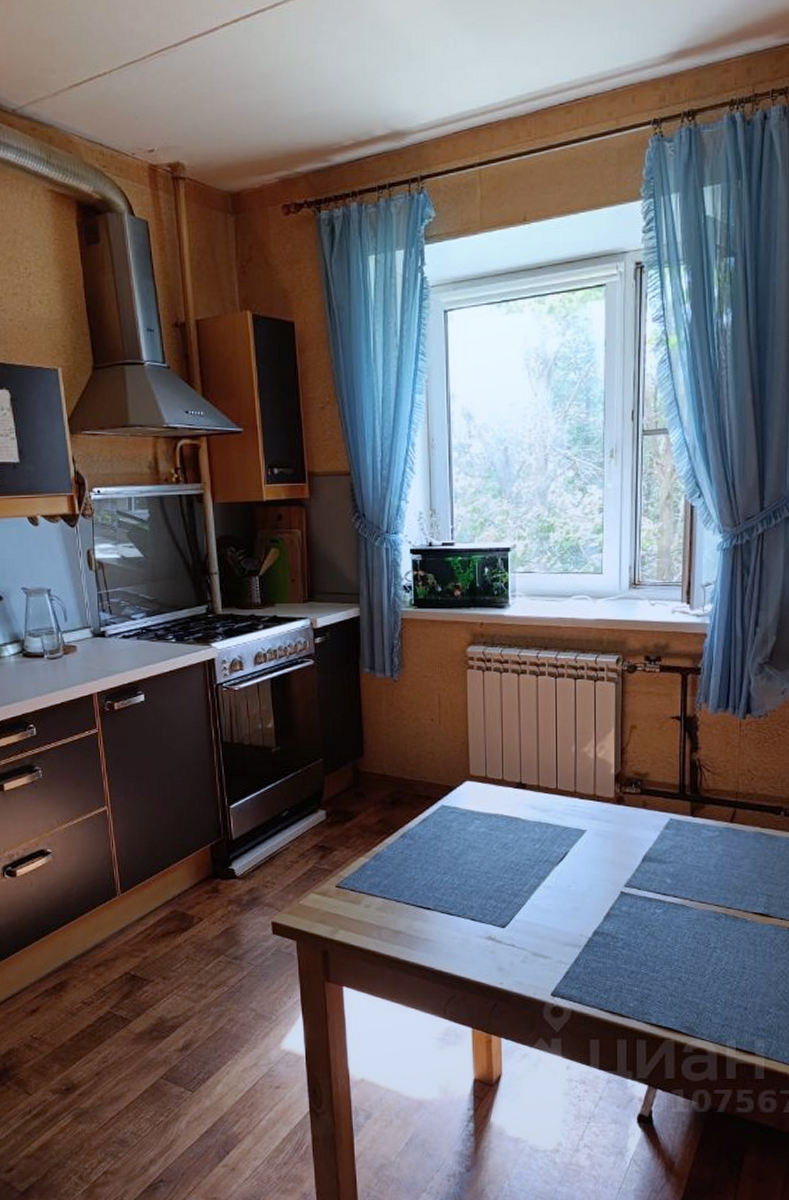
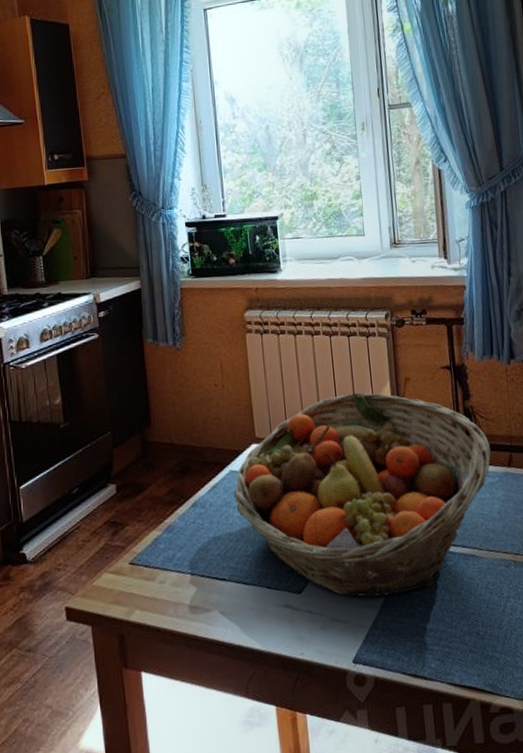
fruit basket: none [444,737,714,937] -> present [234,392,491,597]

